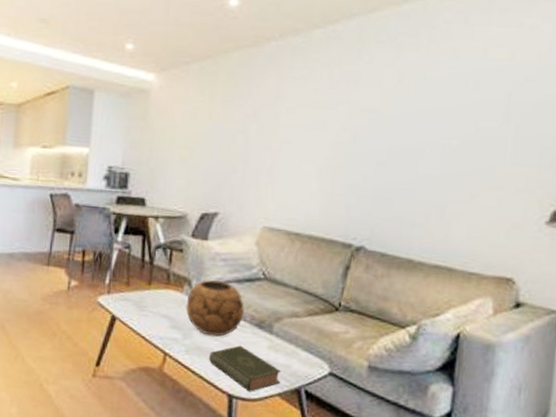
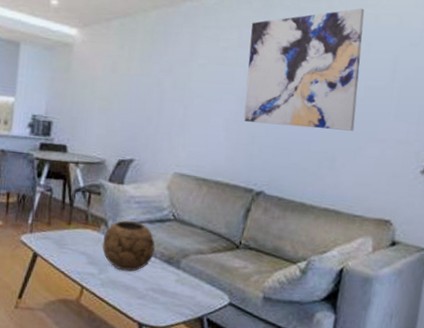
book: present [208,345,282,392] -> none [121,279,187,321]
wall art: none [338,41,471,178] -> present [243,8,365,131]

